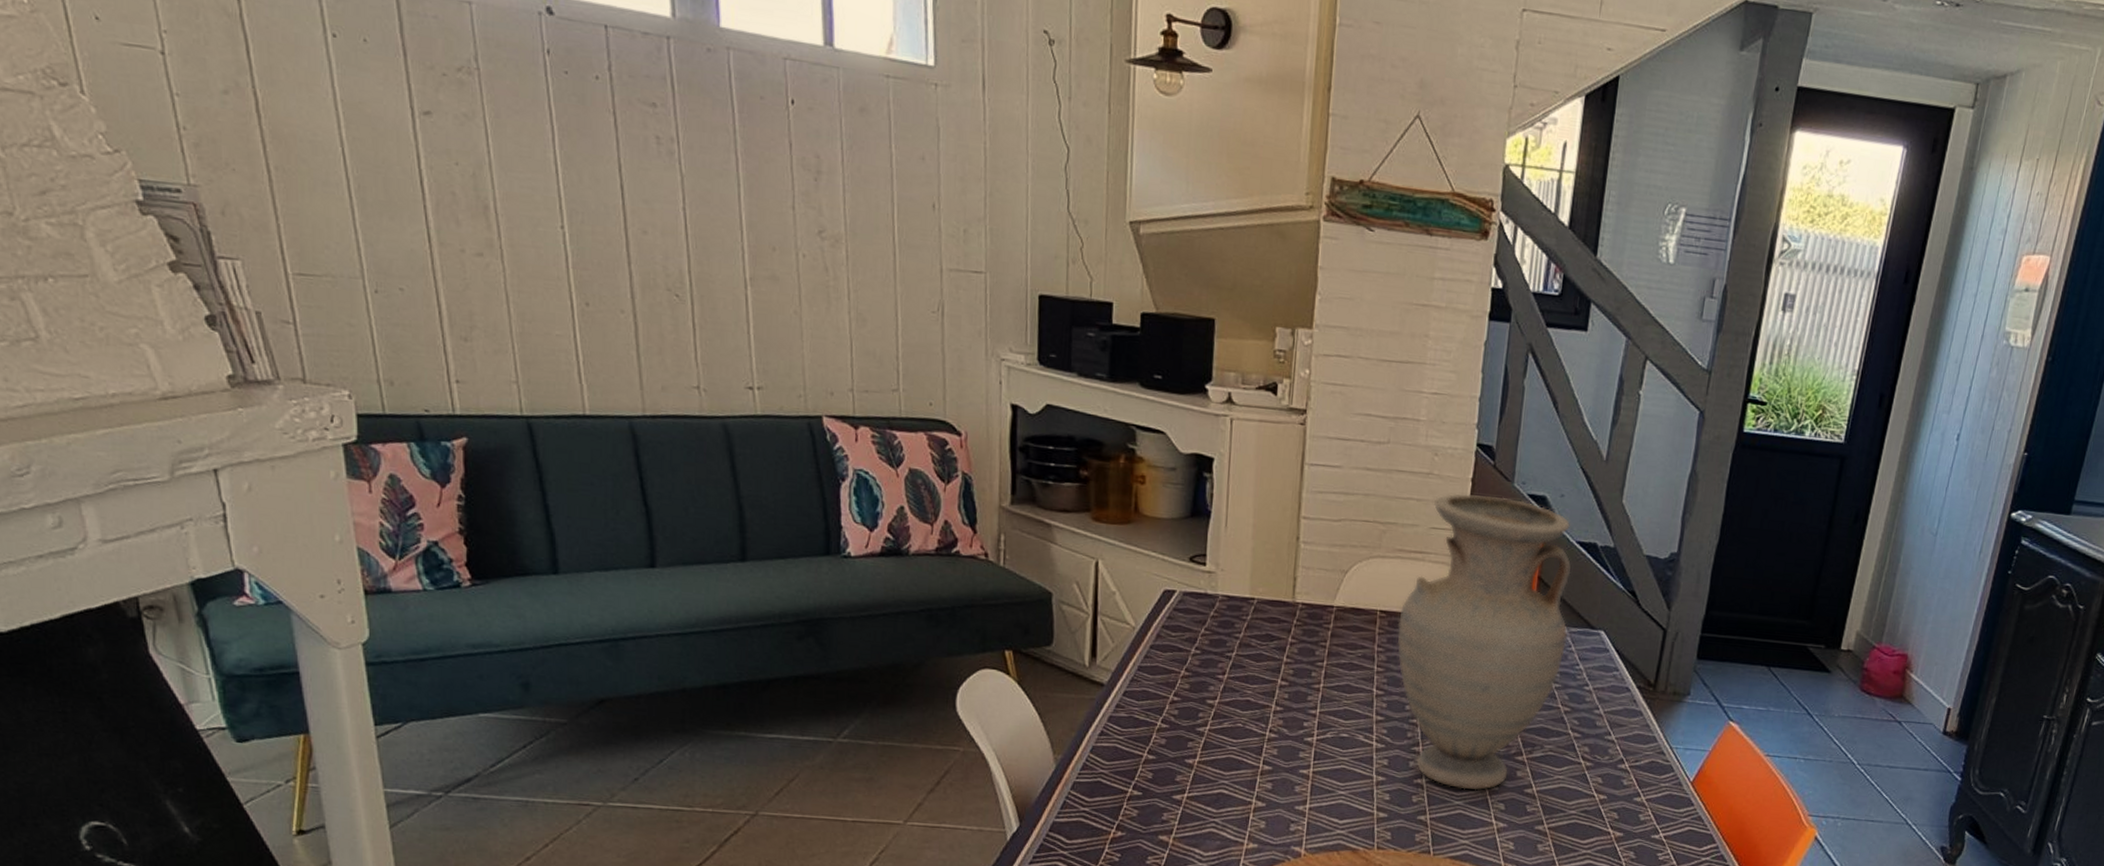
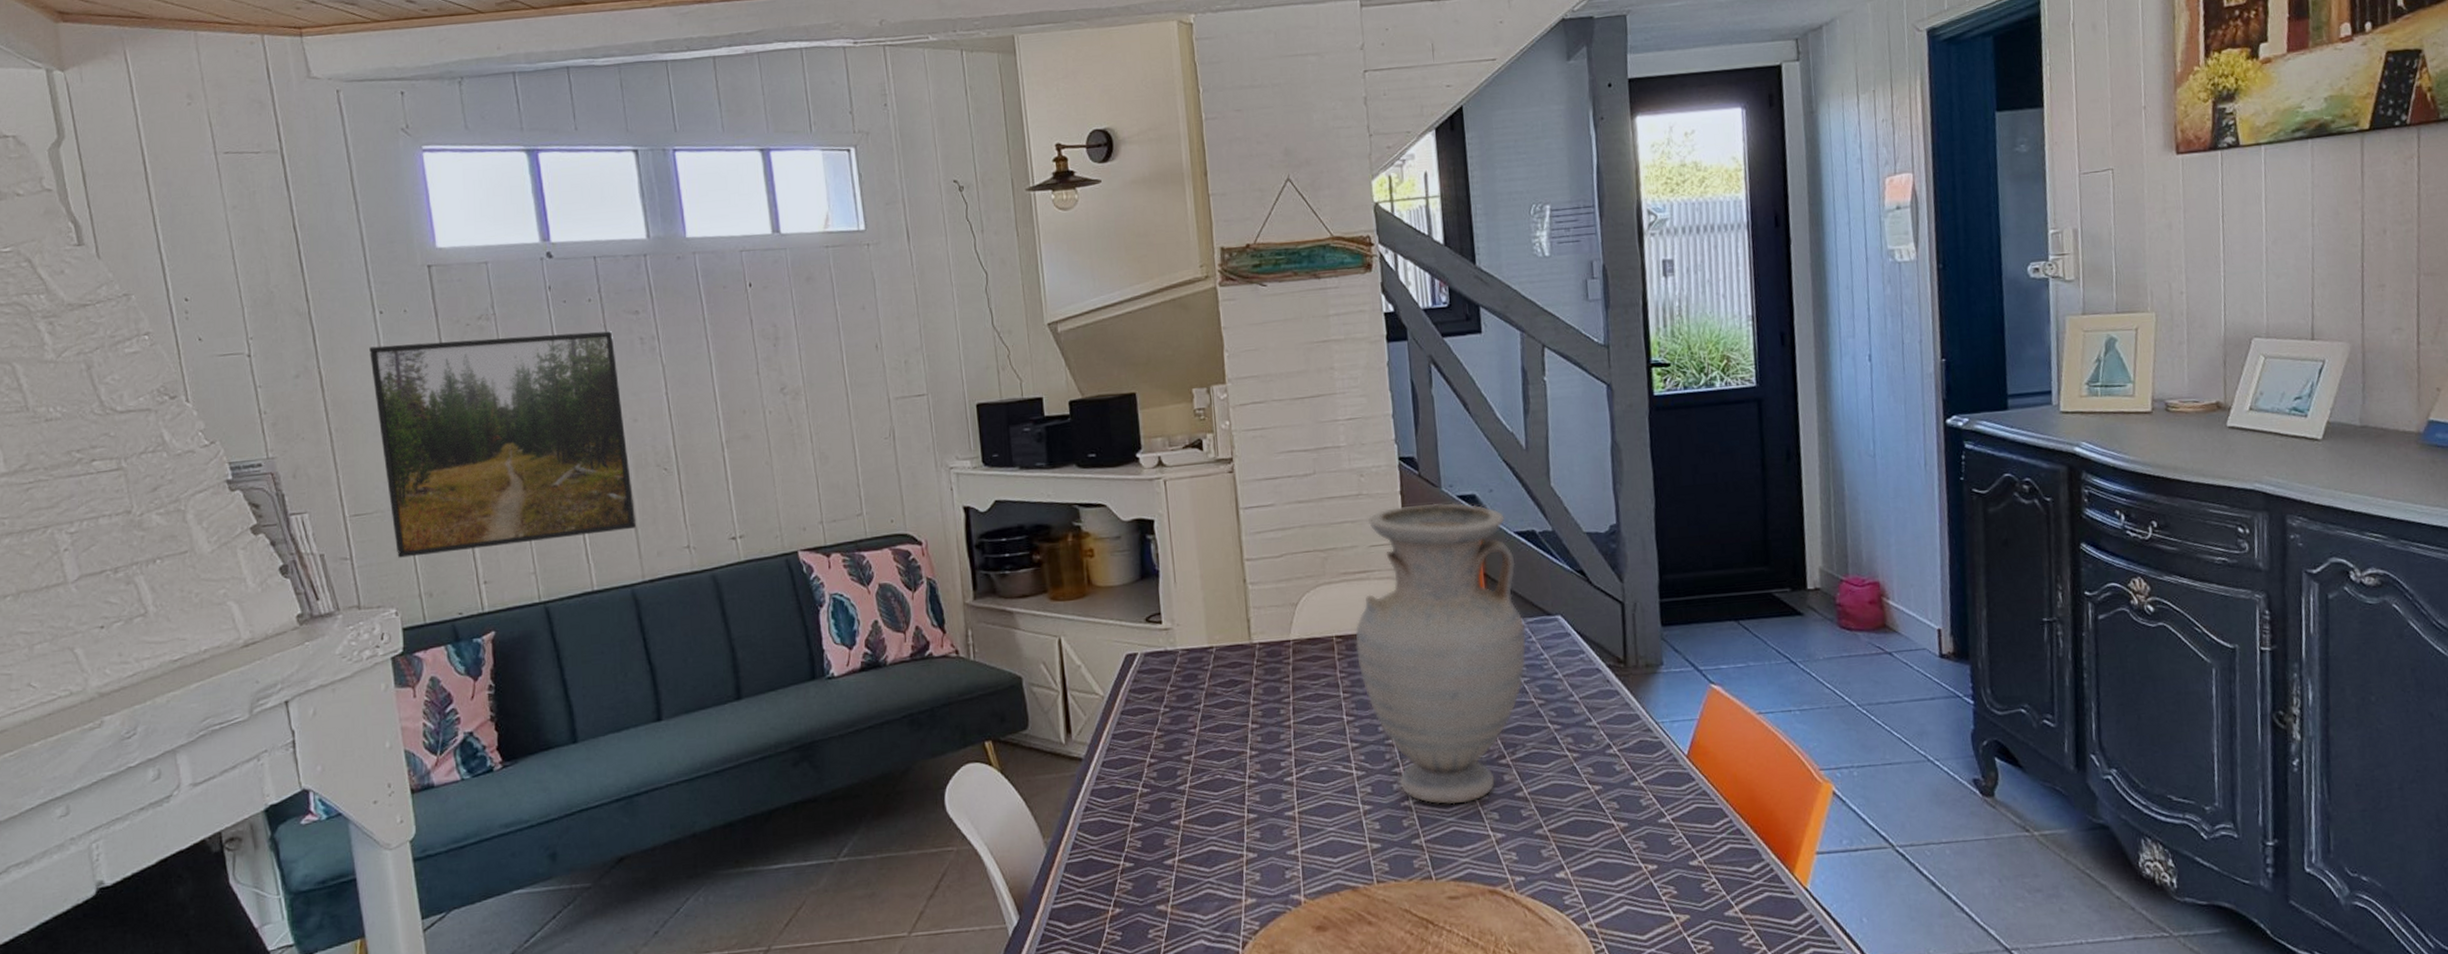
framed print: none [319,75,638,355] -> present [369,331,636,558]

